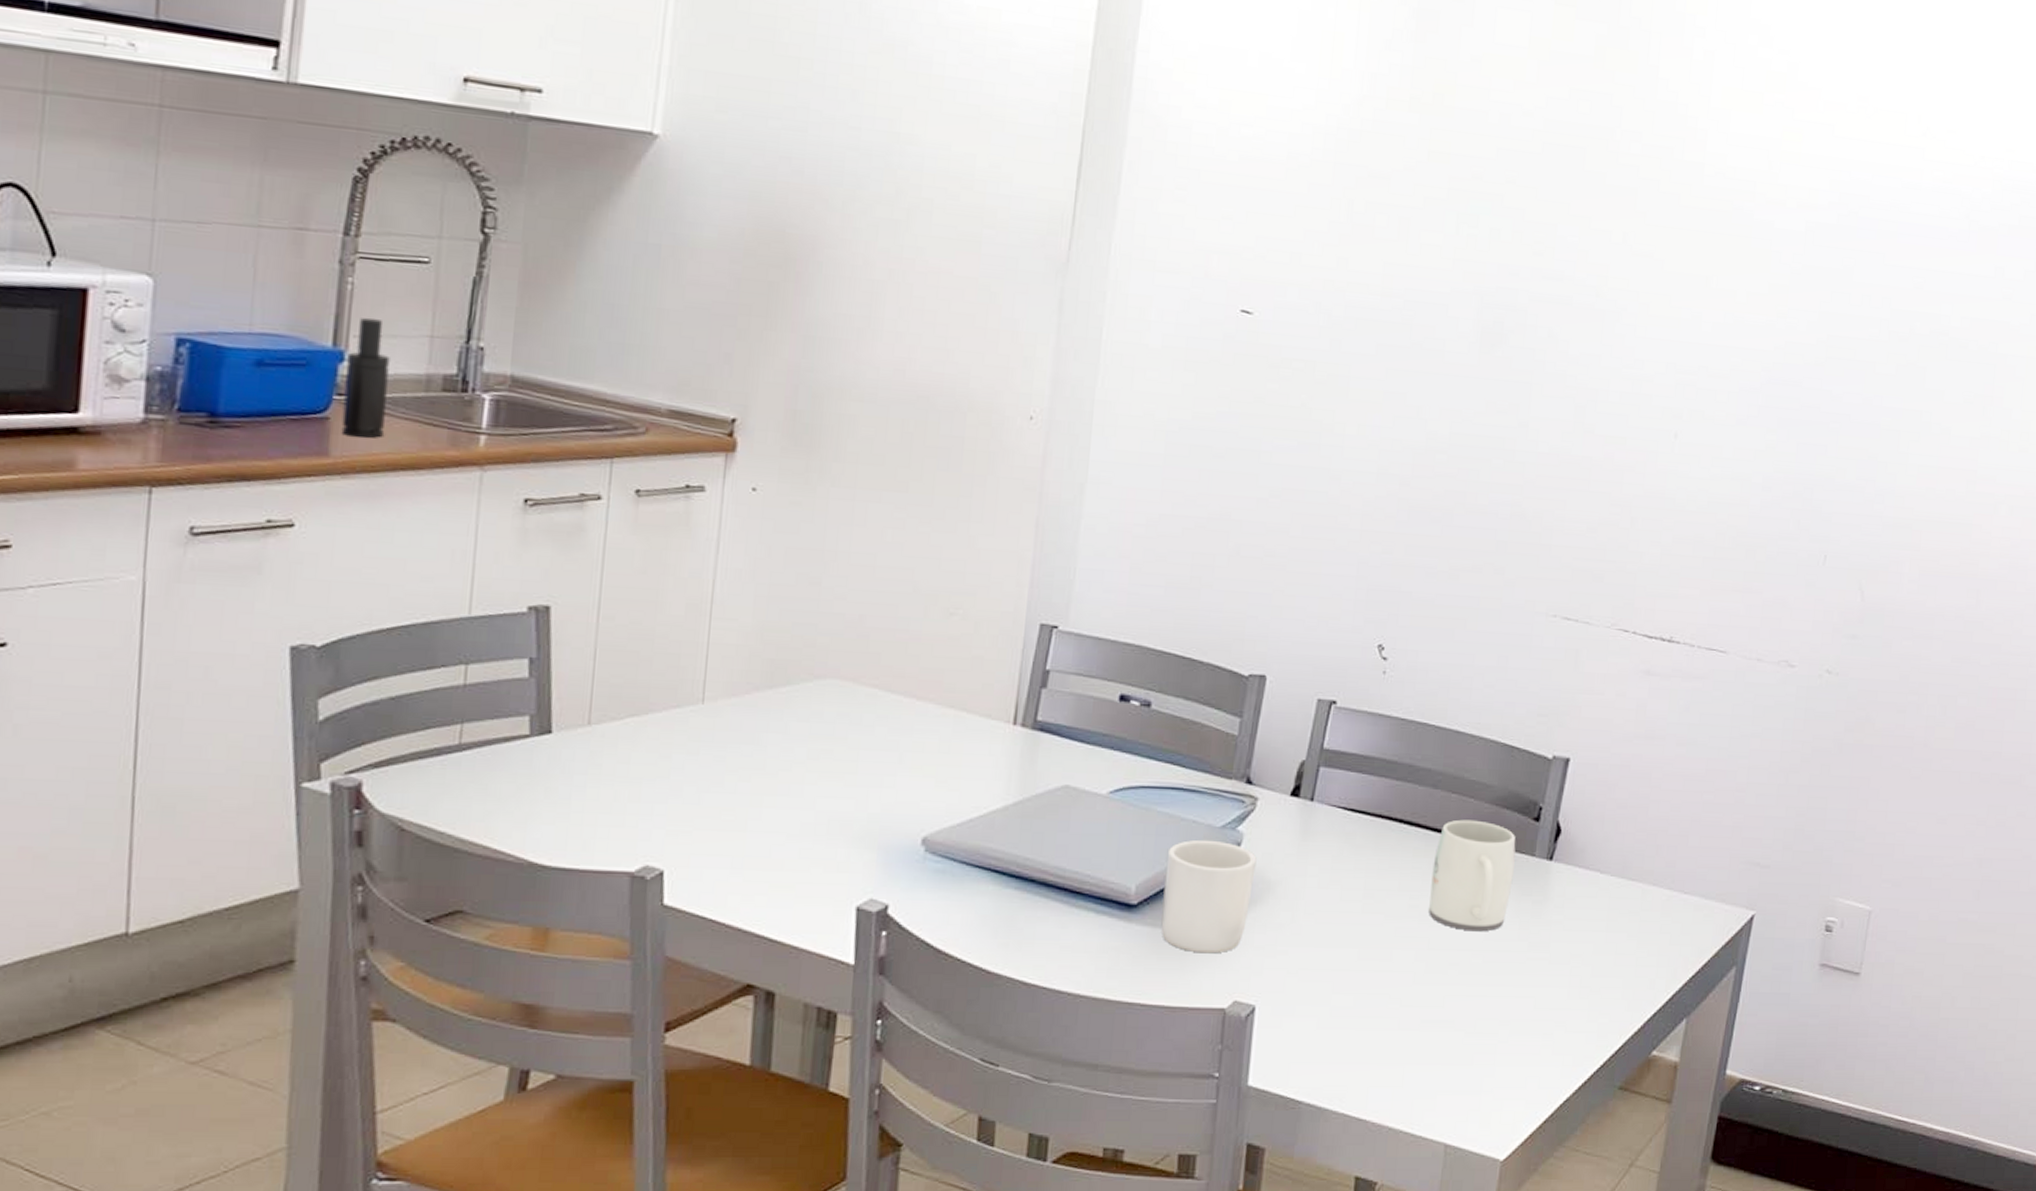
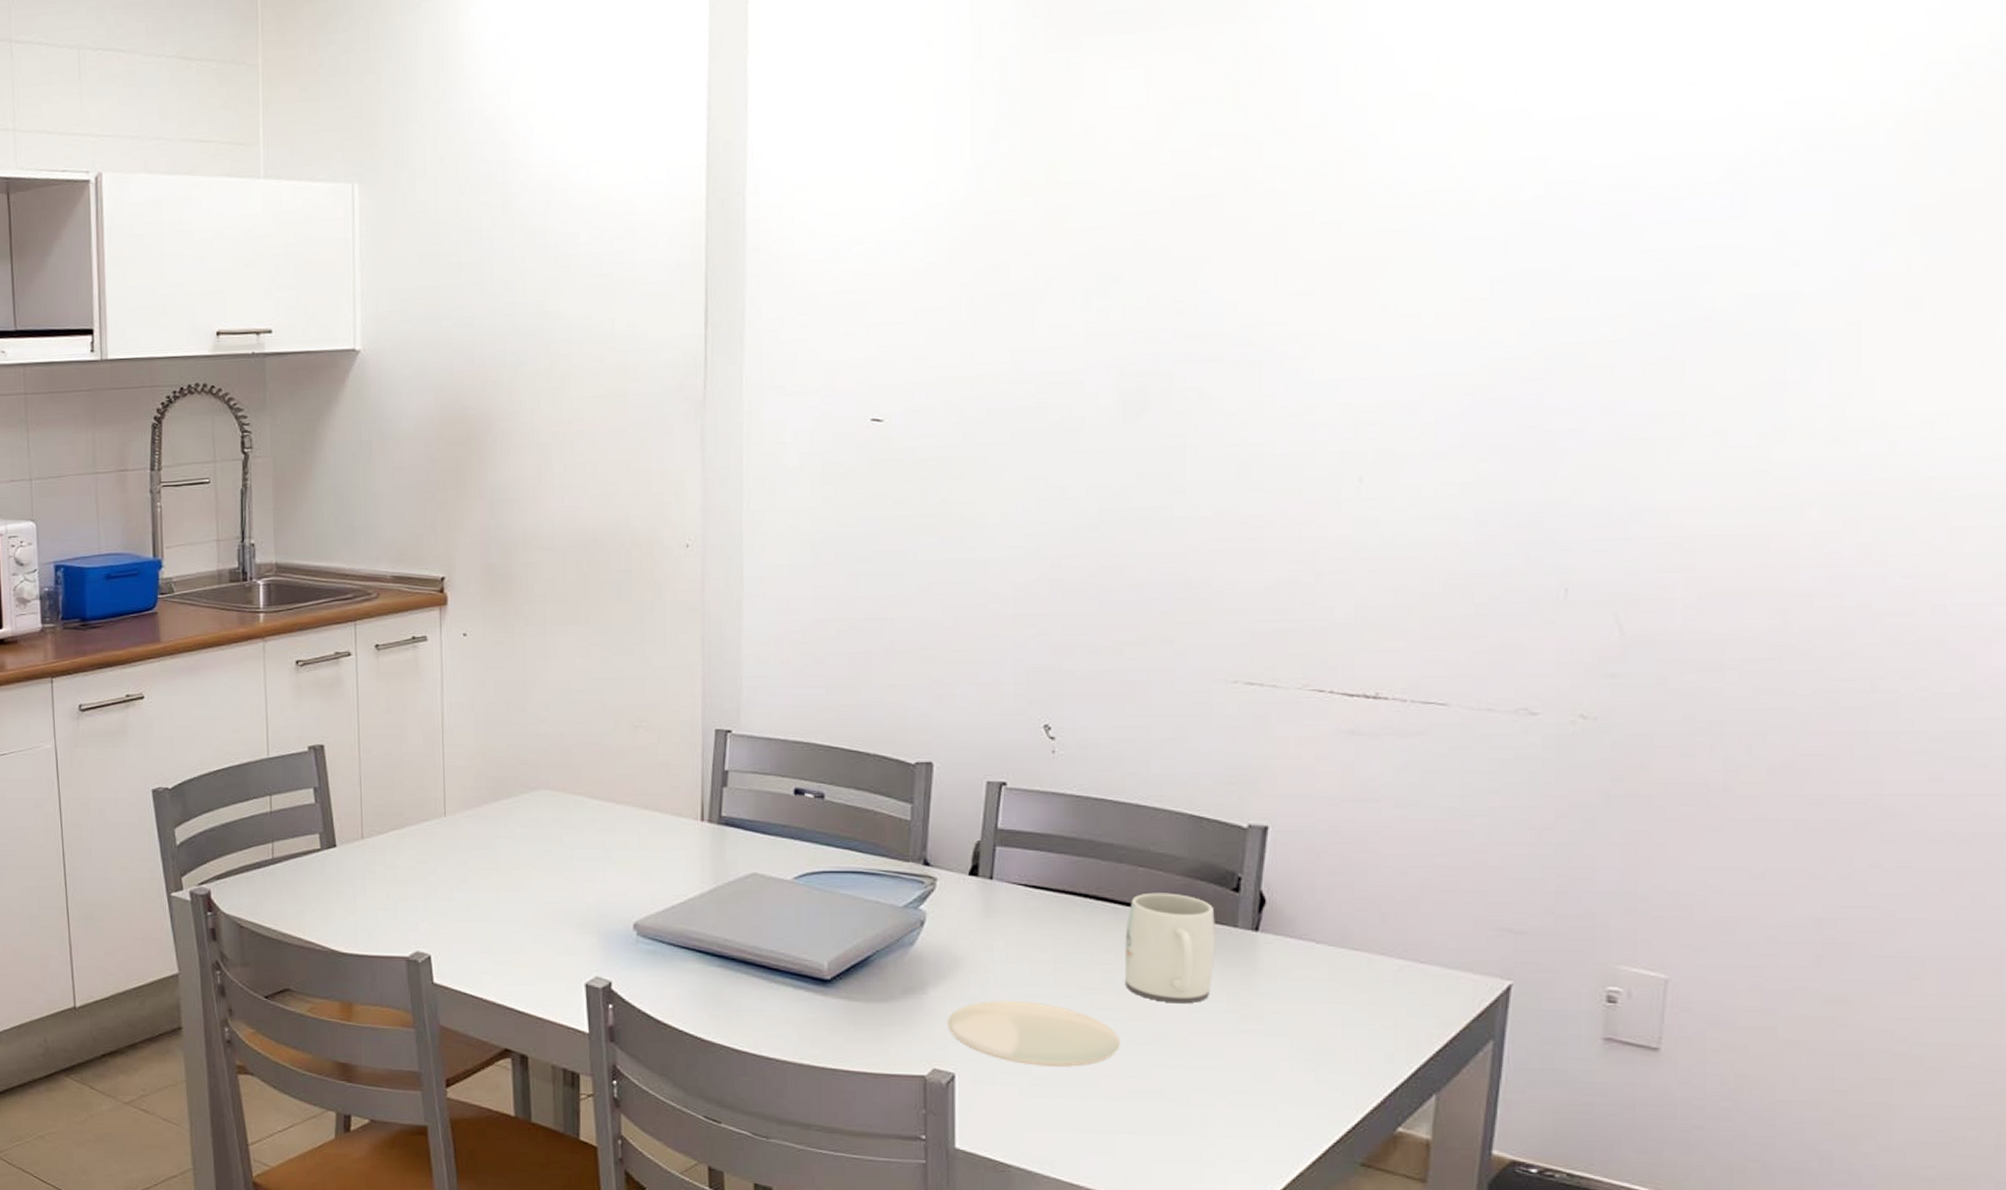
soap dispenser: present [341,317,390,438] -> none [163,531,194,625]
mug: present [1161,839,1257,954] -> none [854,919,942,1025]
plate: none [1253,928,1419,998] -> present [947,1001,1121,1068]

